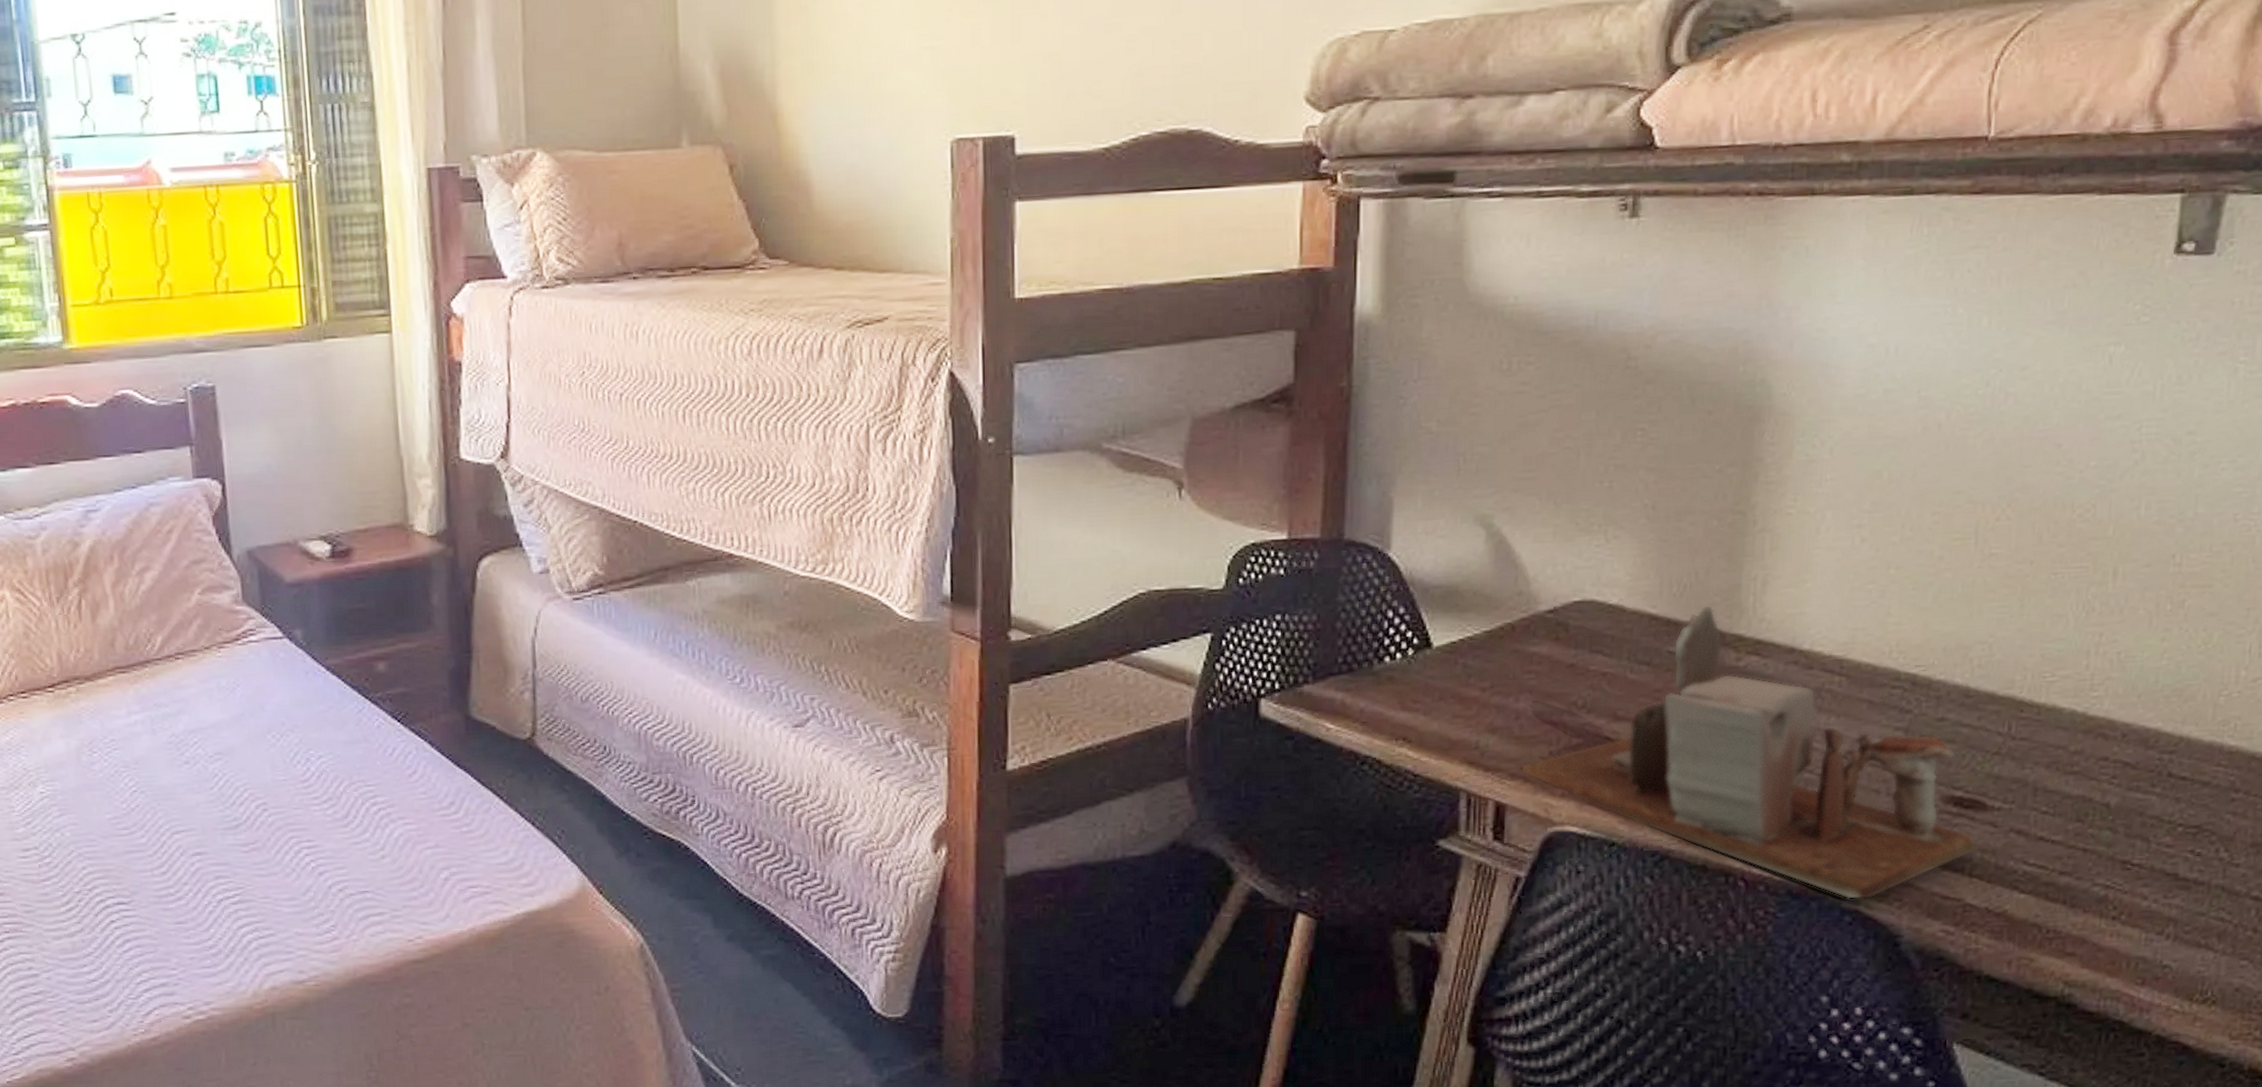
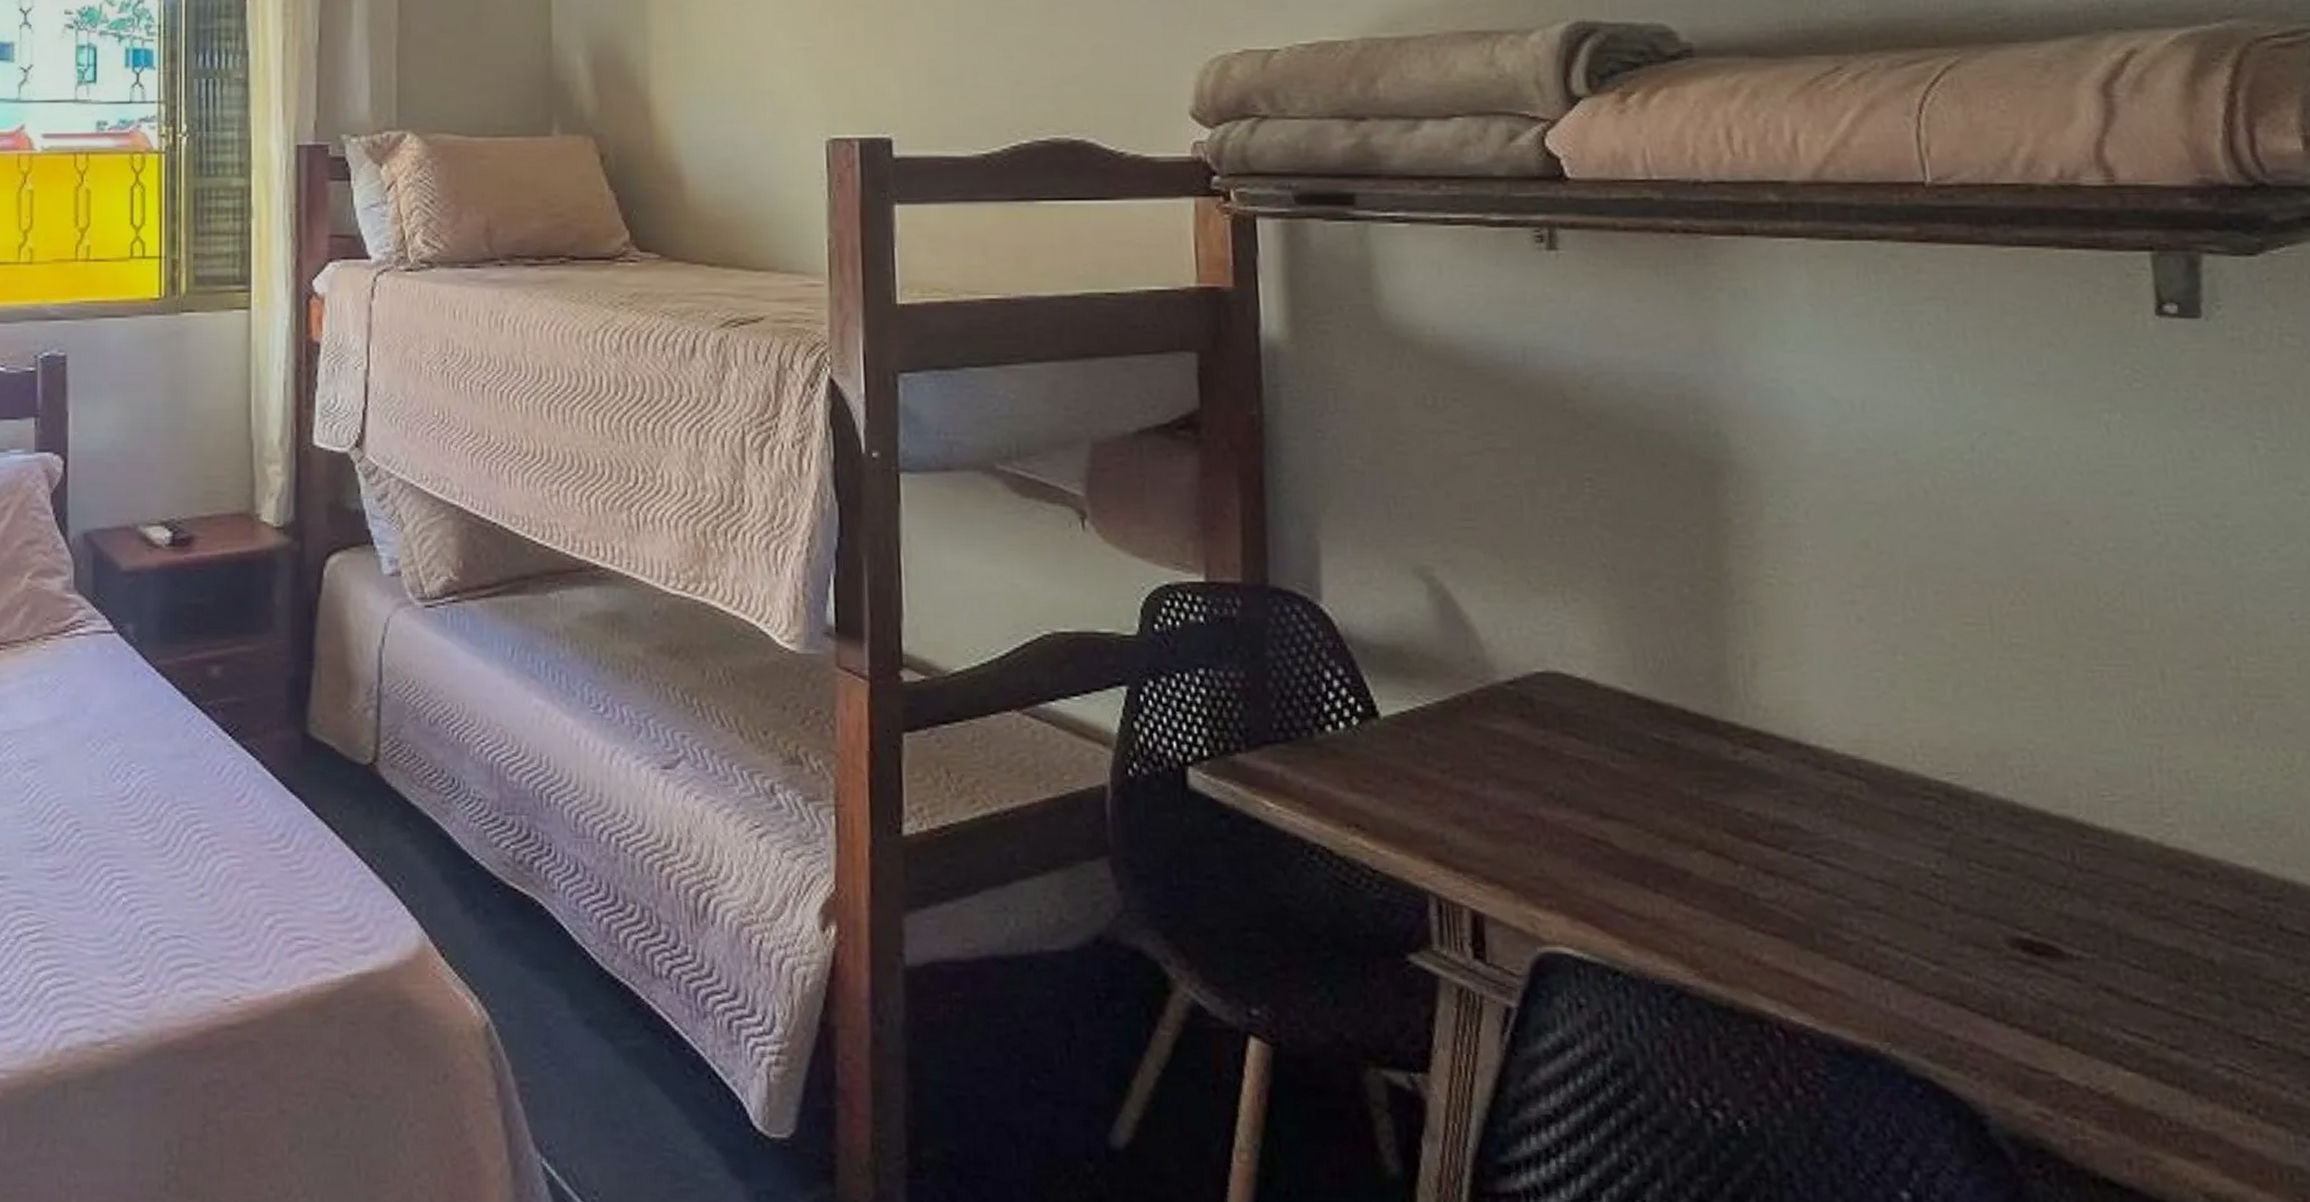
desk organizer: present [1519,606,1980,900] -> none [1495,687,2065,1066]

